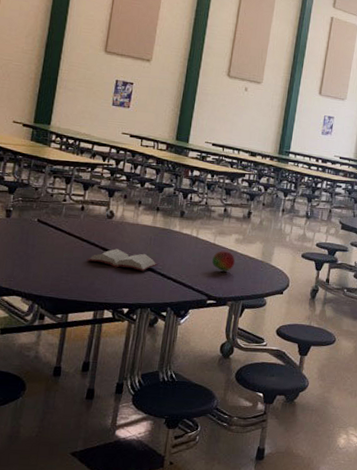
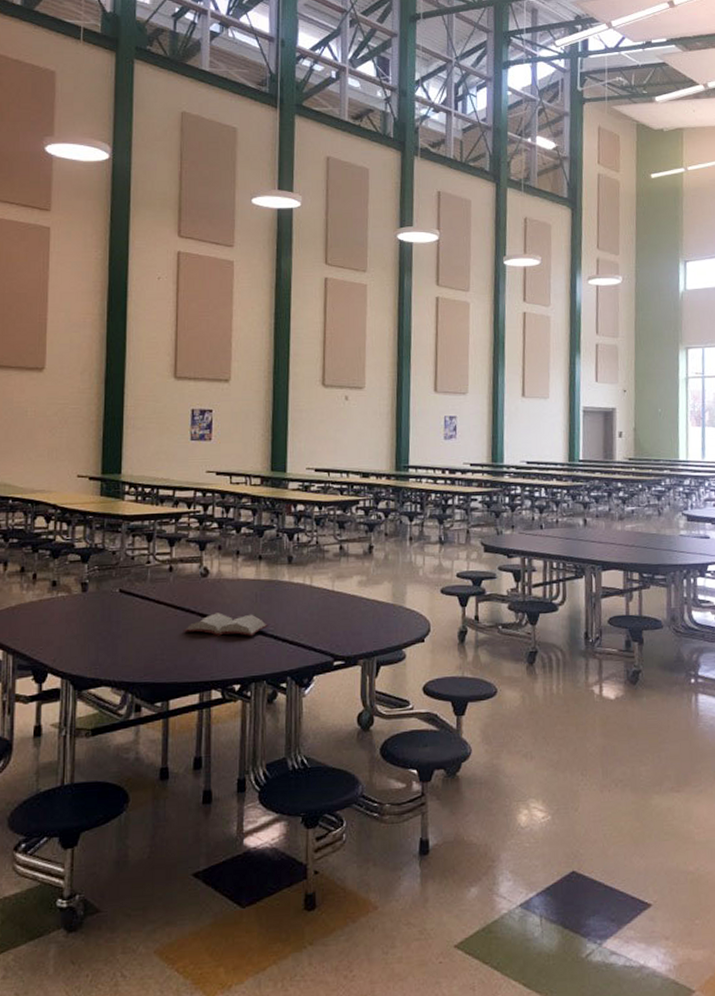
fruit: present [212,250,235,272] -> none [333,598,360,624]

